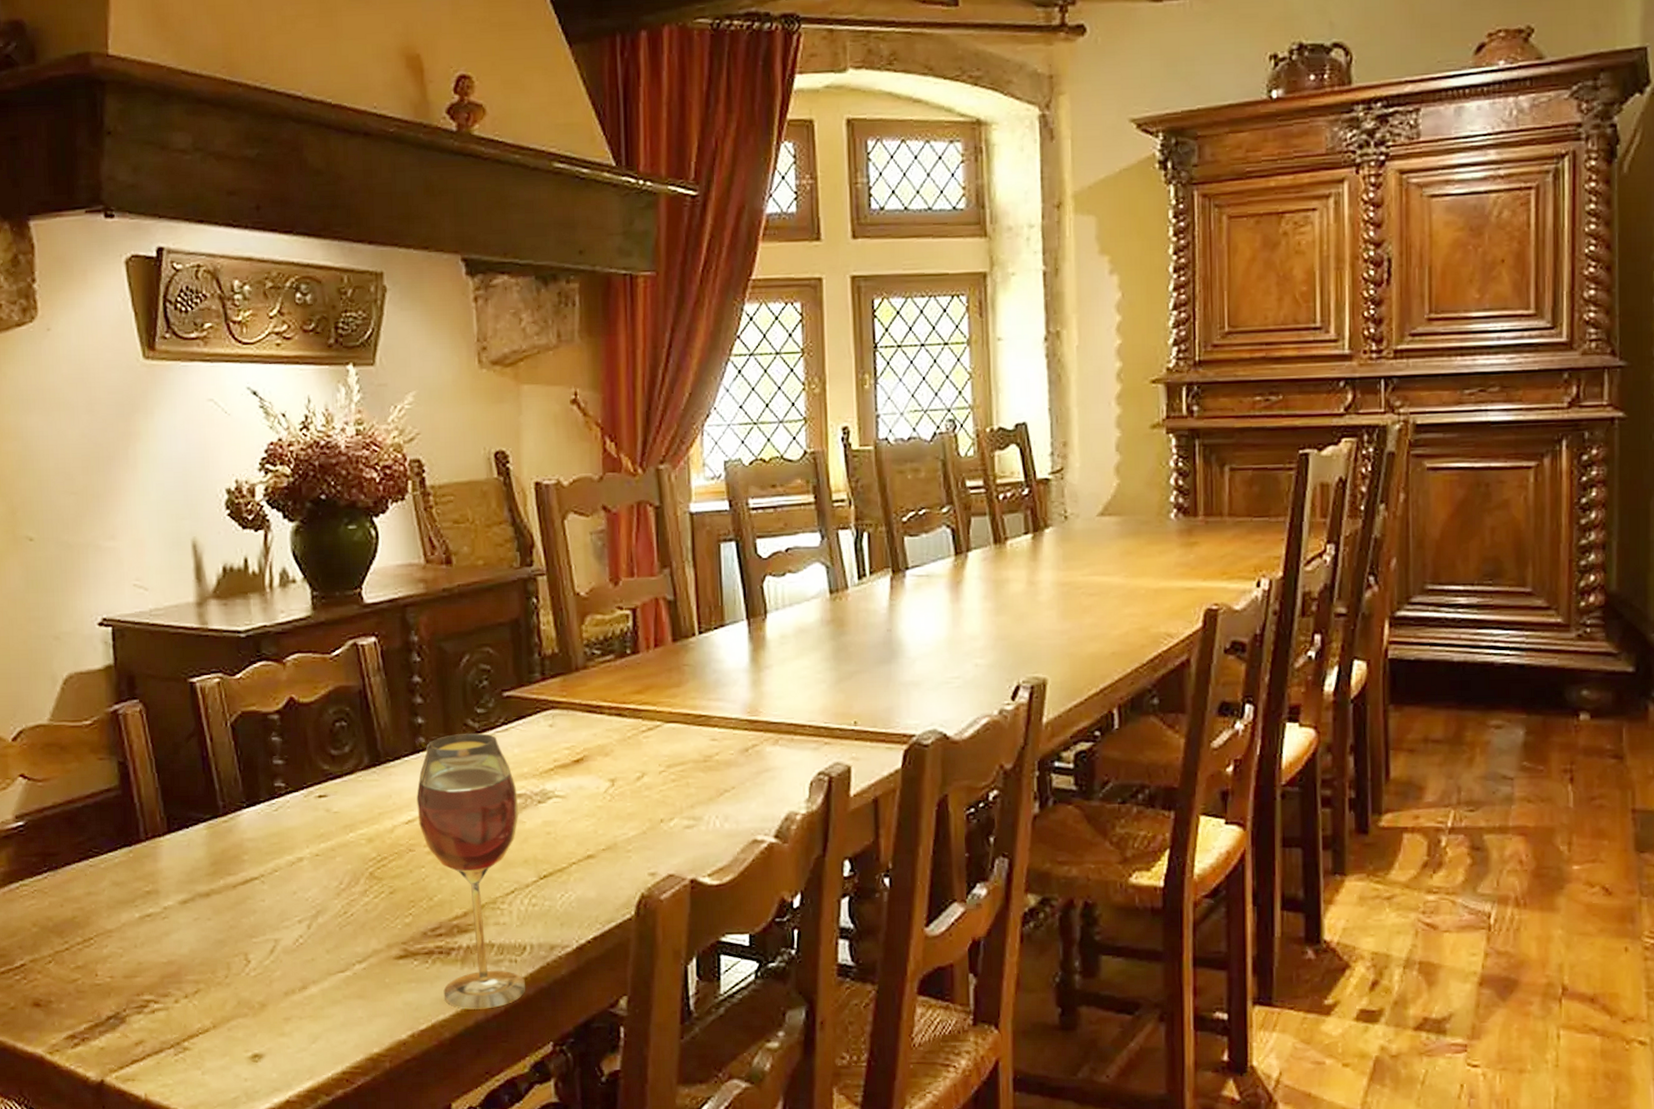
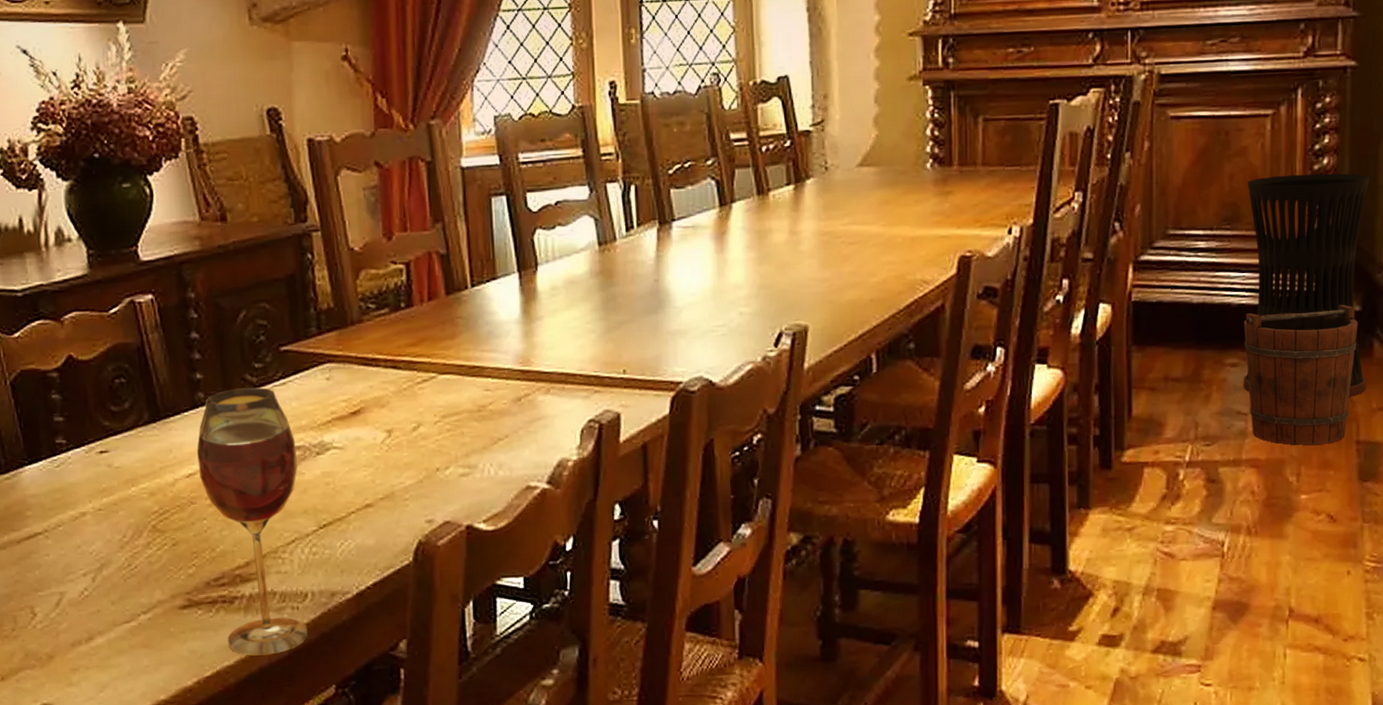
umbrella stand: none [1508,527,1642,763] -> present [1243,173,1369,397]
wooden bucket: none [1509,665,1632,813] -> present [1244,304,1358,446]

